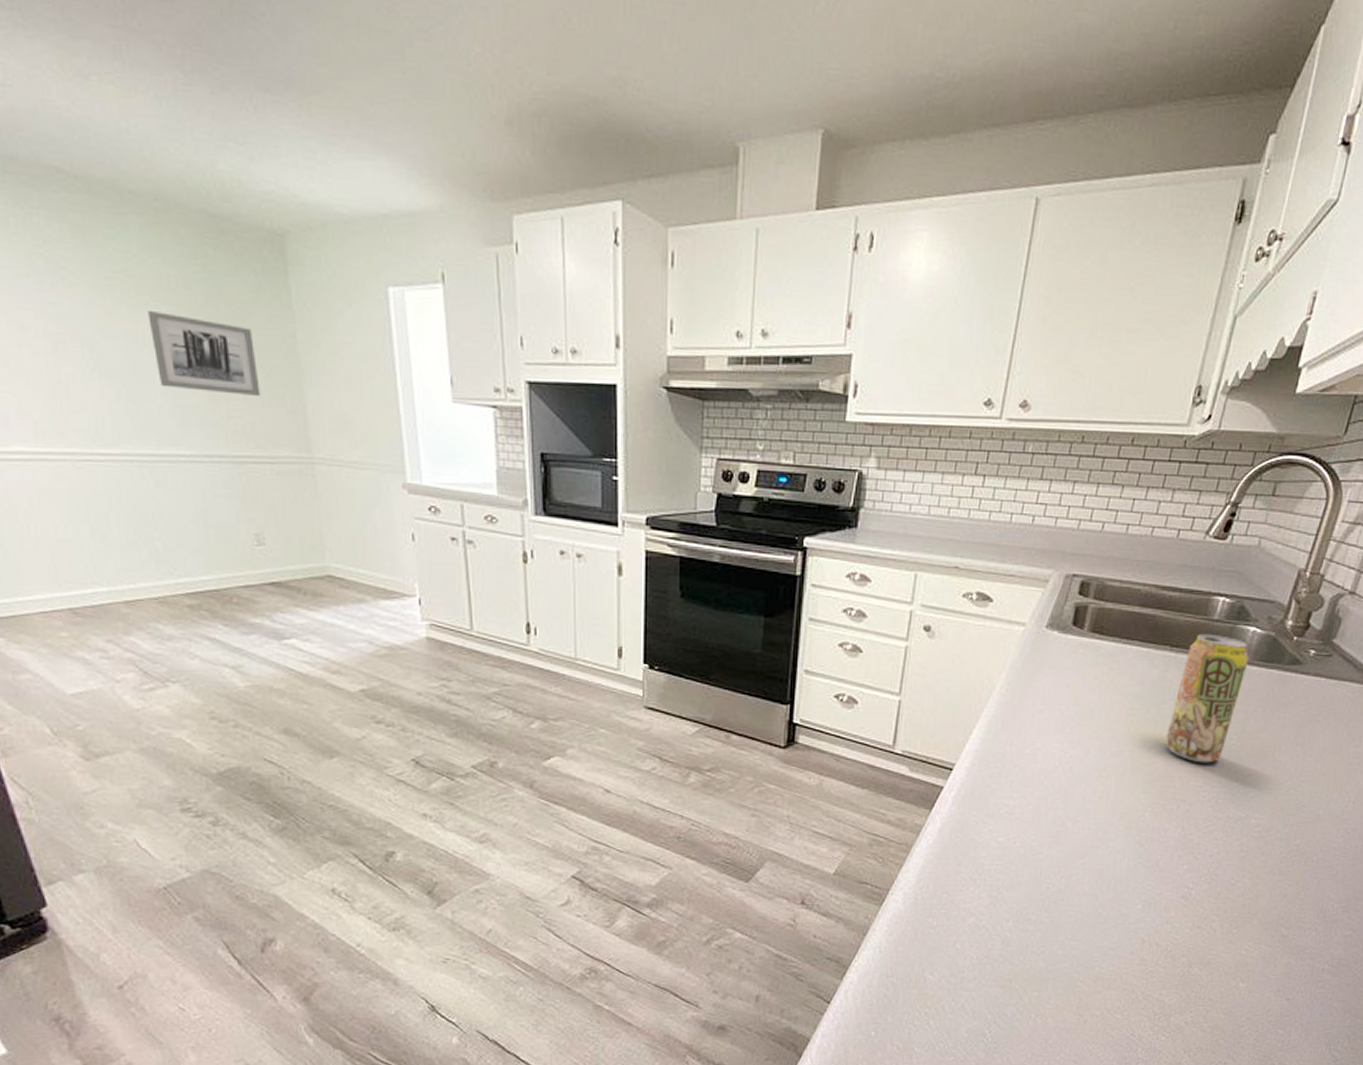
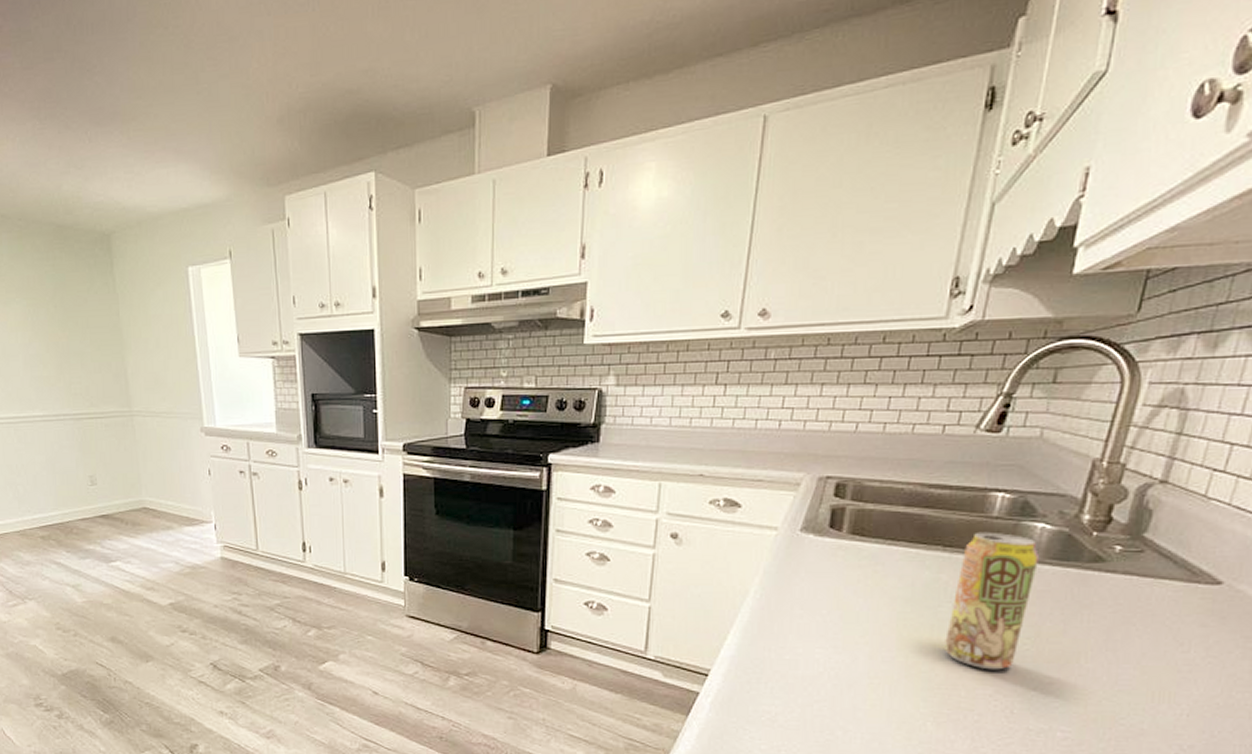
wall art: present [147,310,261,397] -> none [14,304,93,366]

